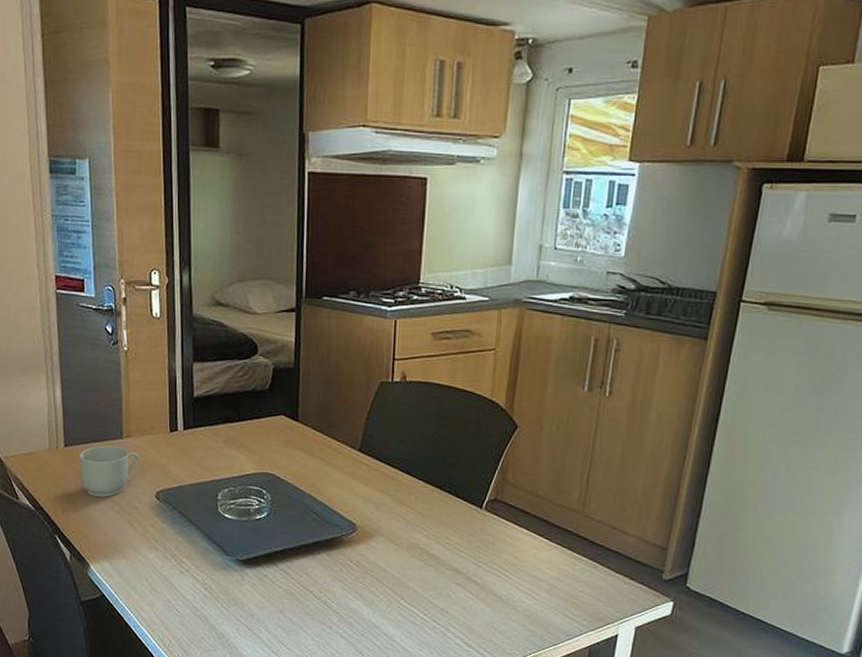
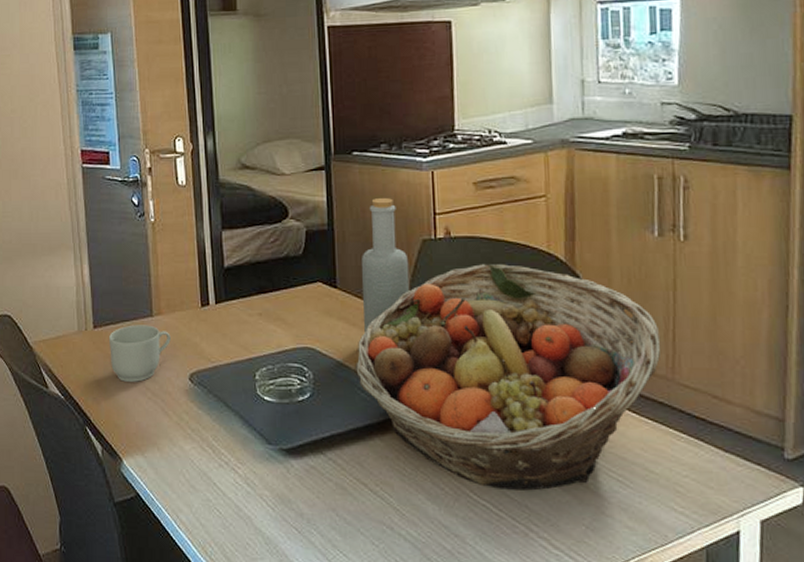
fruit basket: none [309,407,577,600] -> present [354,264,661,491]
bottle: none [321,342,366,462] -> present [361,198,410,333]

